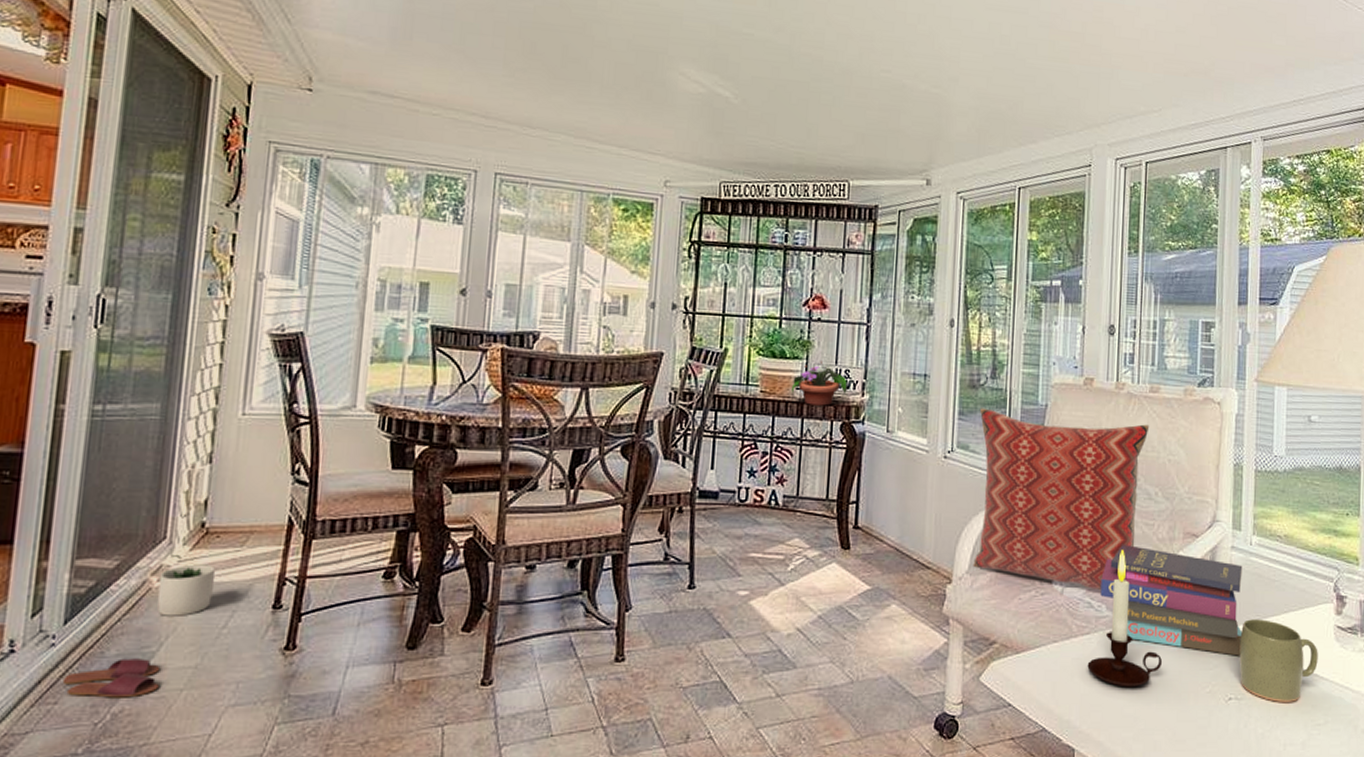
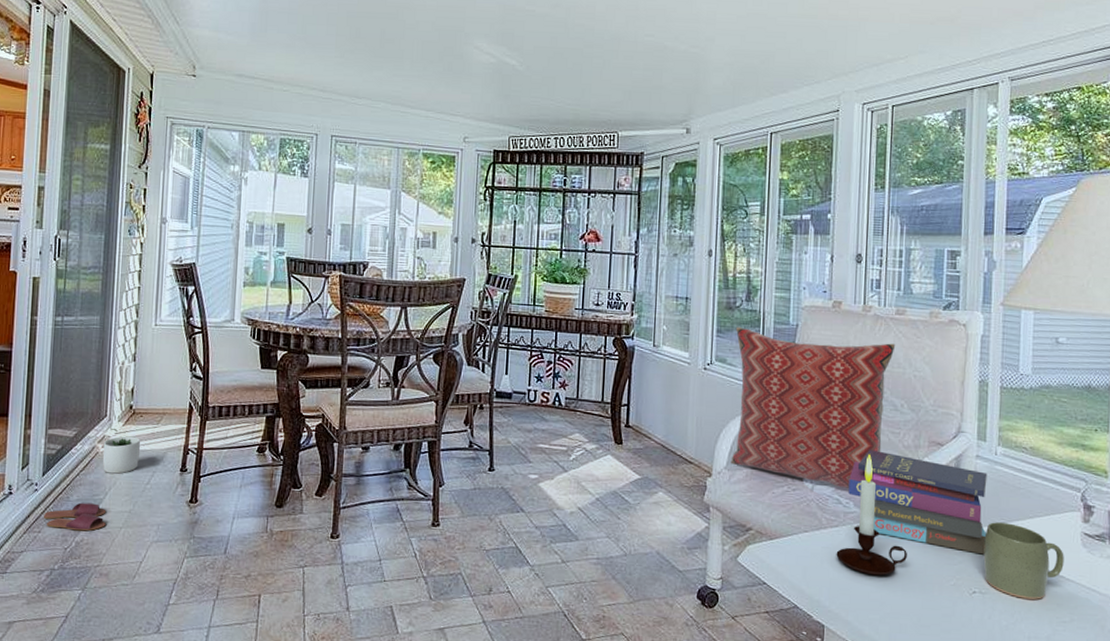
potted flower: present [791,361,849,406] -> none [570,286,620,324]

